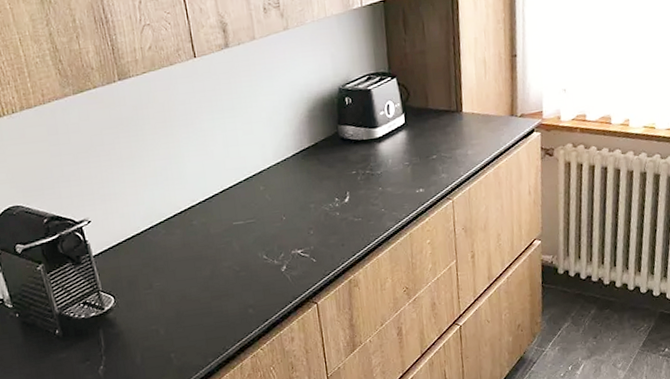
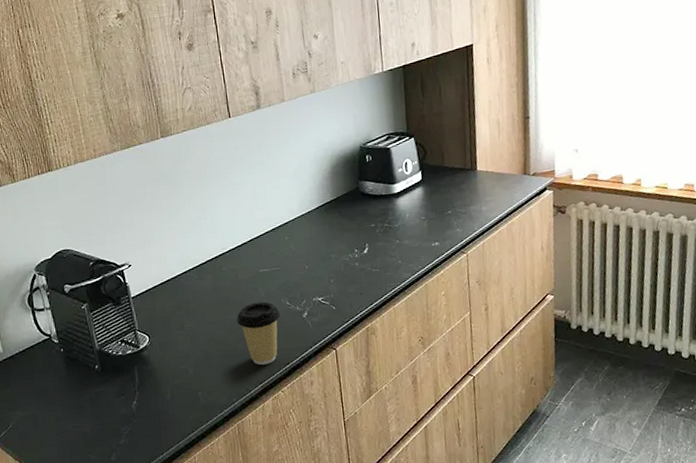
coffee cup: none [210,256,257,323] -> present [237,301,281,366]

